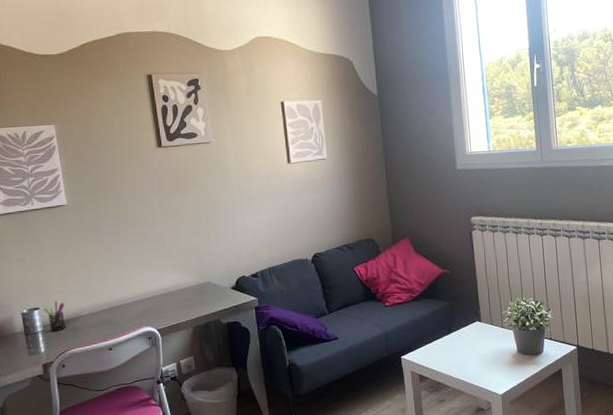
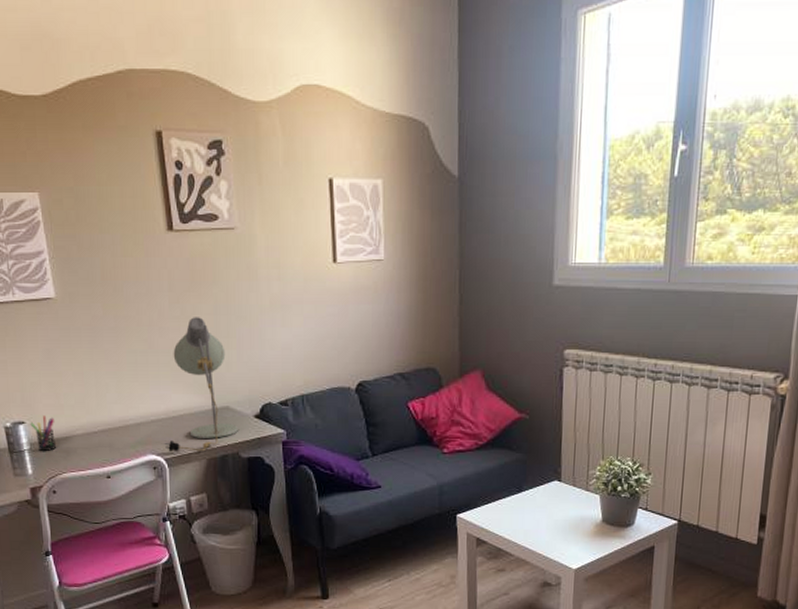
desk lamp: none [157,212,218,324] -> present [164,317,238,453]

